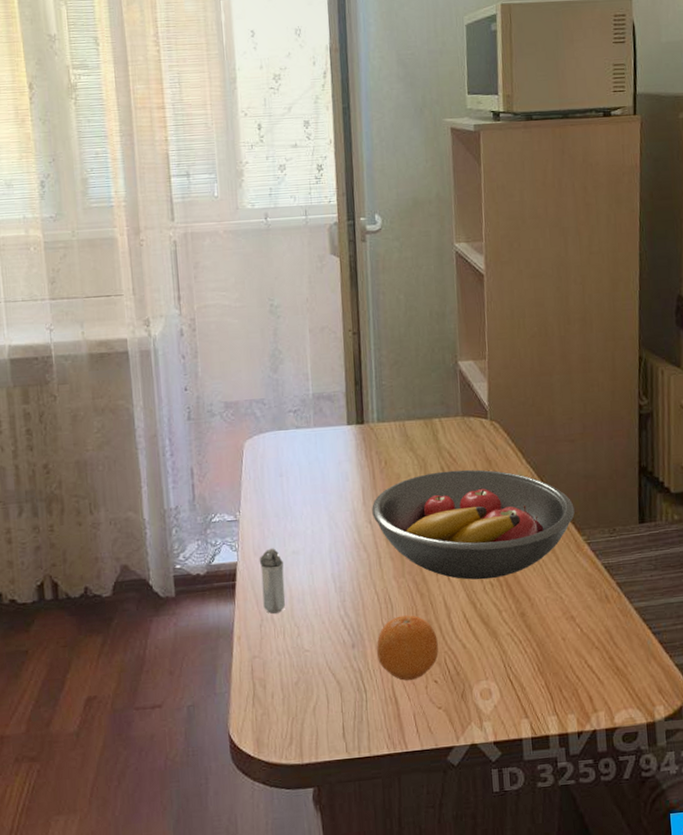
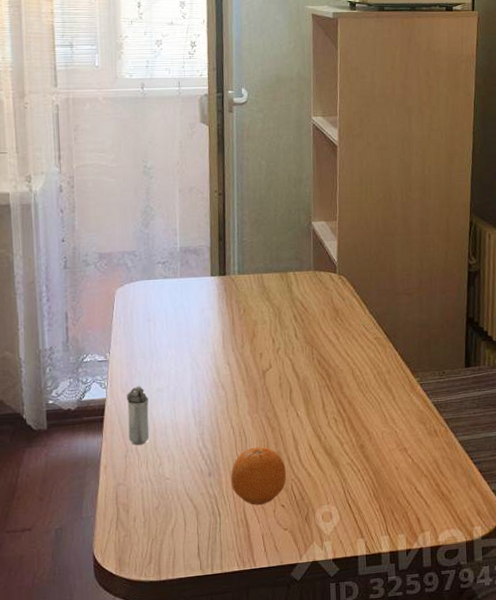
fruit bowl: present [372,469,575,580] -> none [230,318,410,416]

